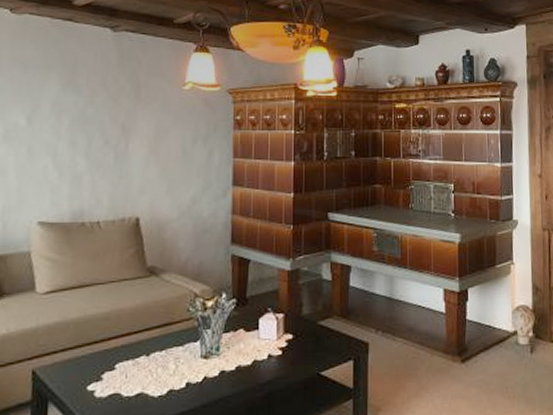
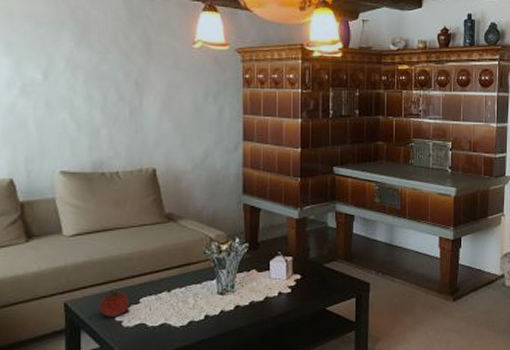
fruit: none [70,353,104,386] -> present [99,289,129,317]

